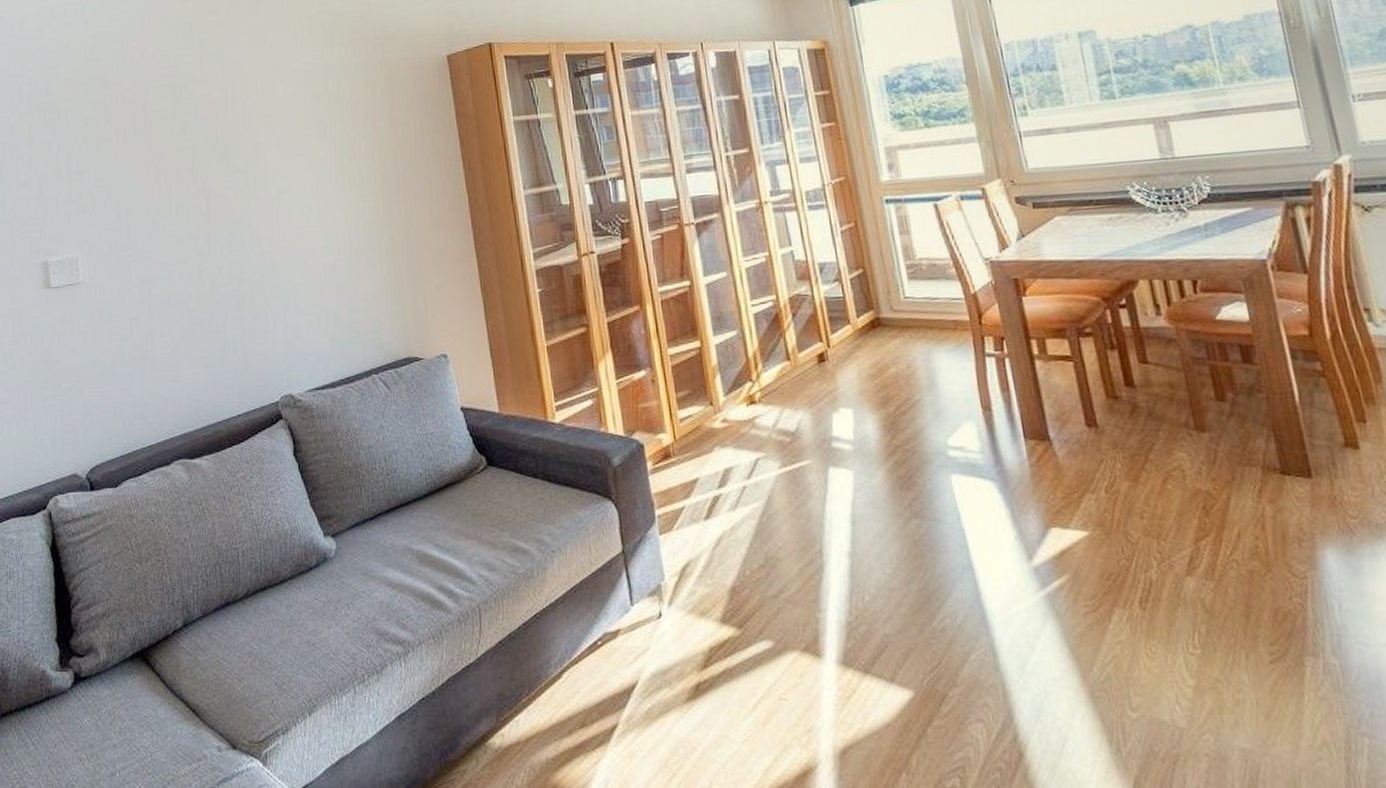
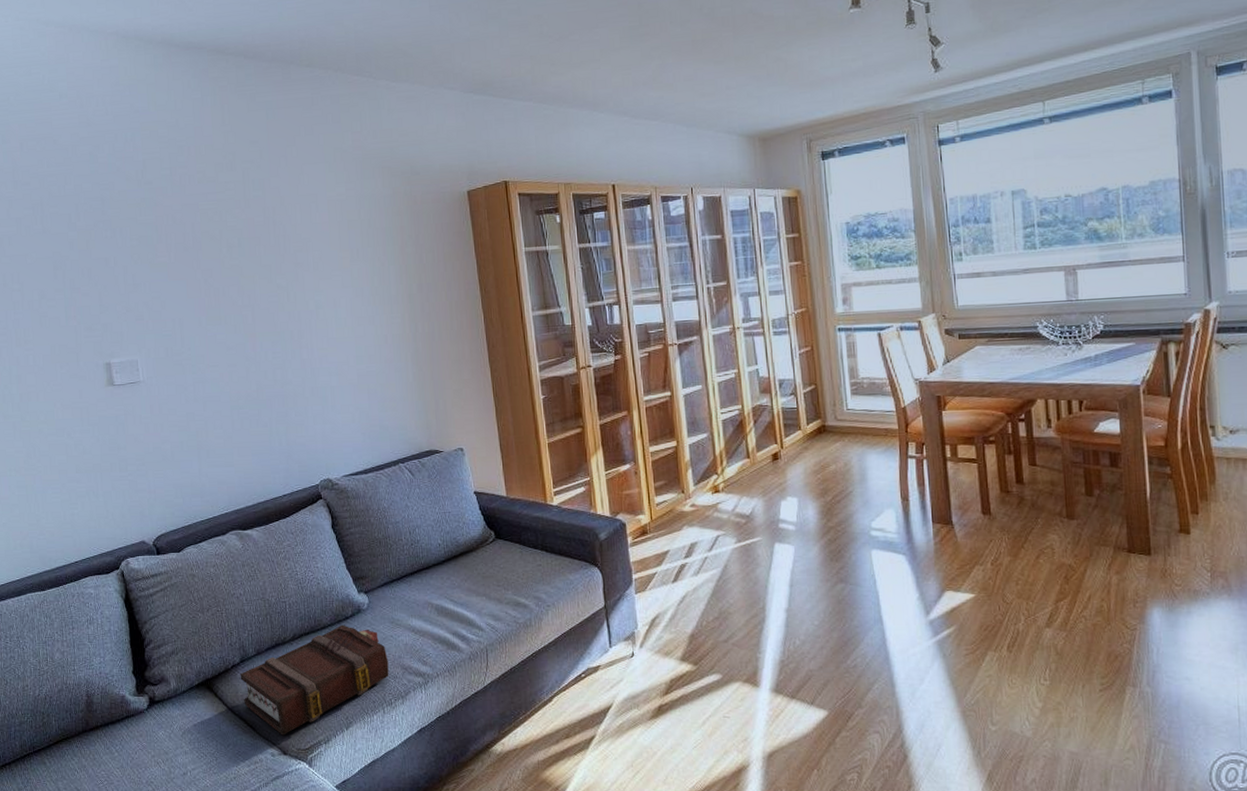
book: none [182,577,361,723] -> present [240,624,389,736]

